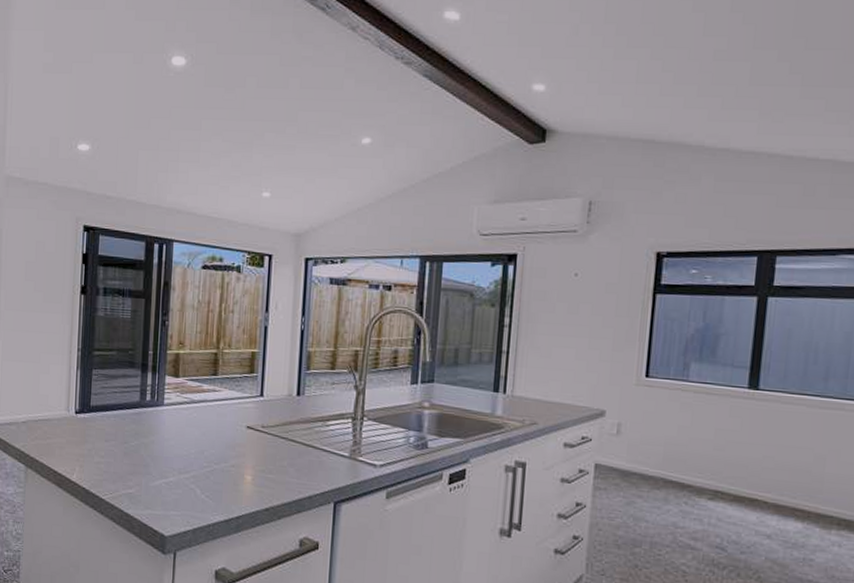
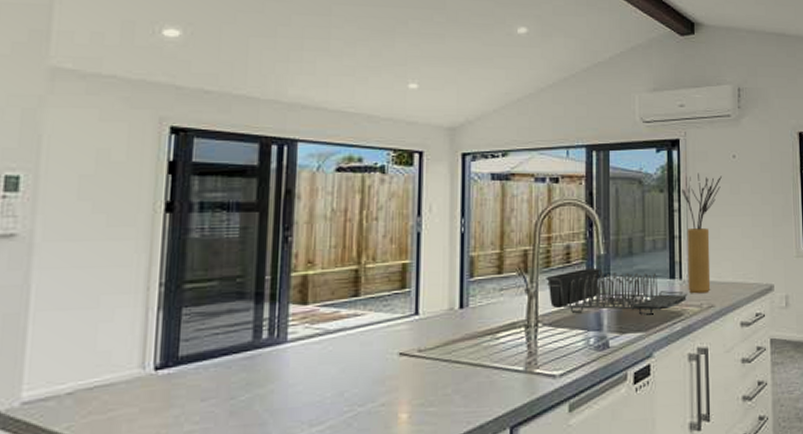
dish rack: none [373,373,509,424] -> present [546,268,687,315]
vase: none [511,290,560,411] -> present [682,173,722,294]

